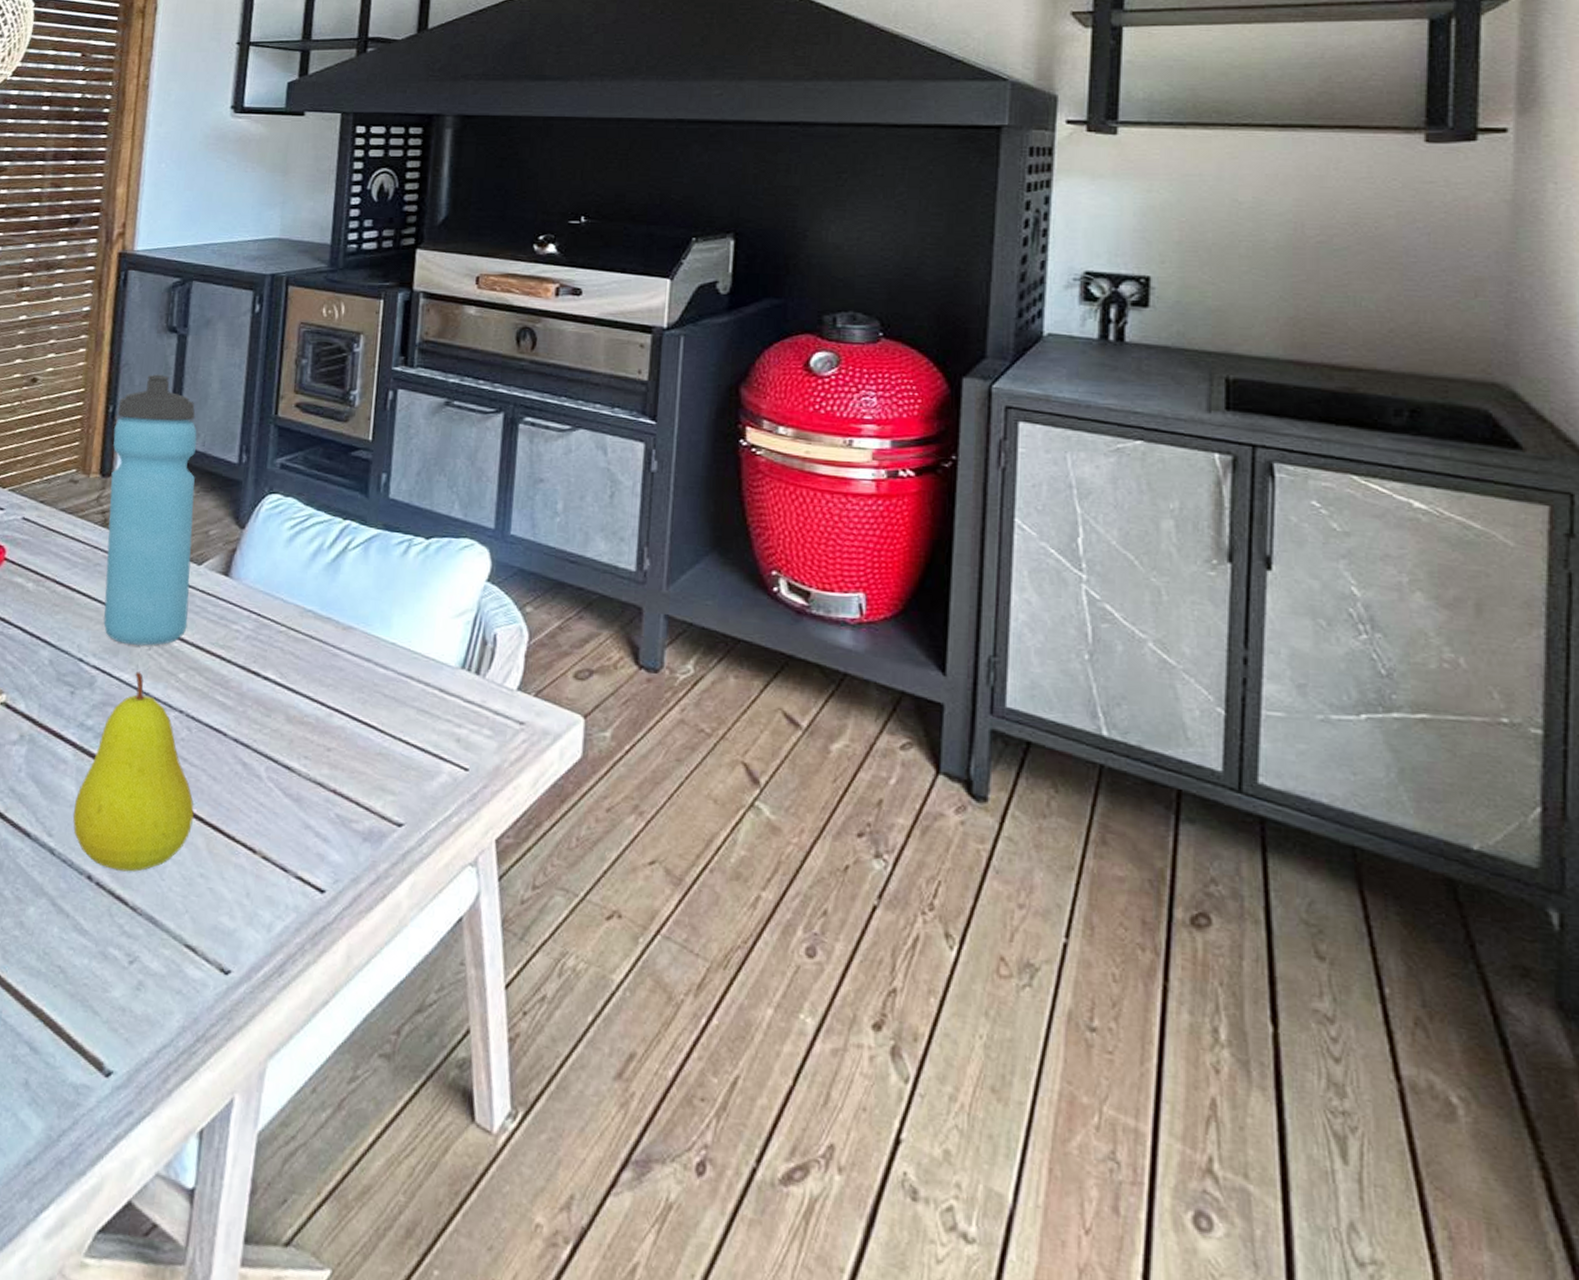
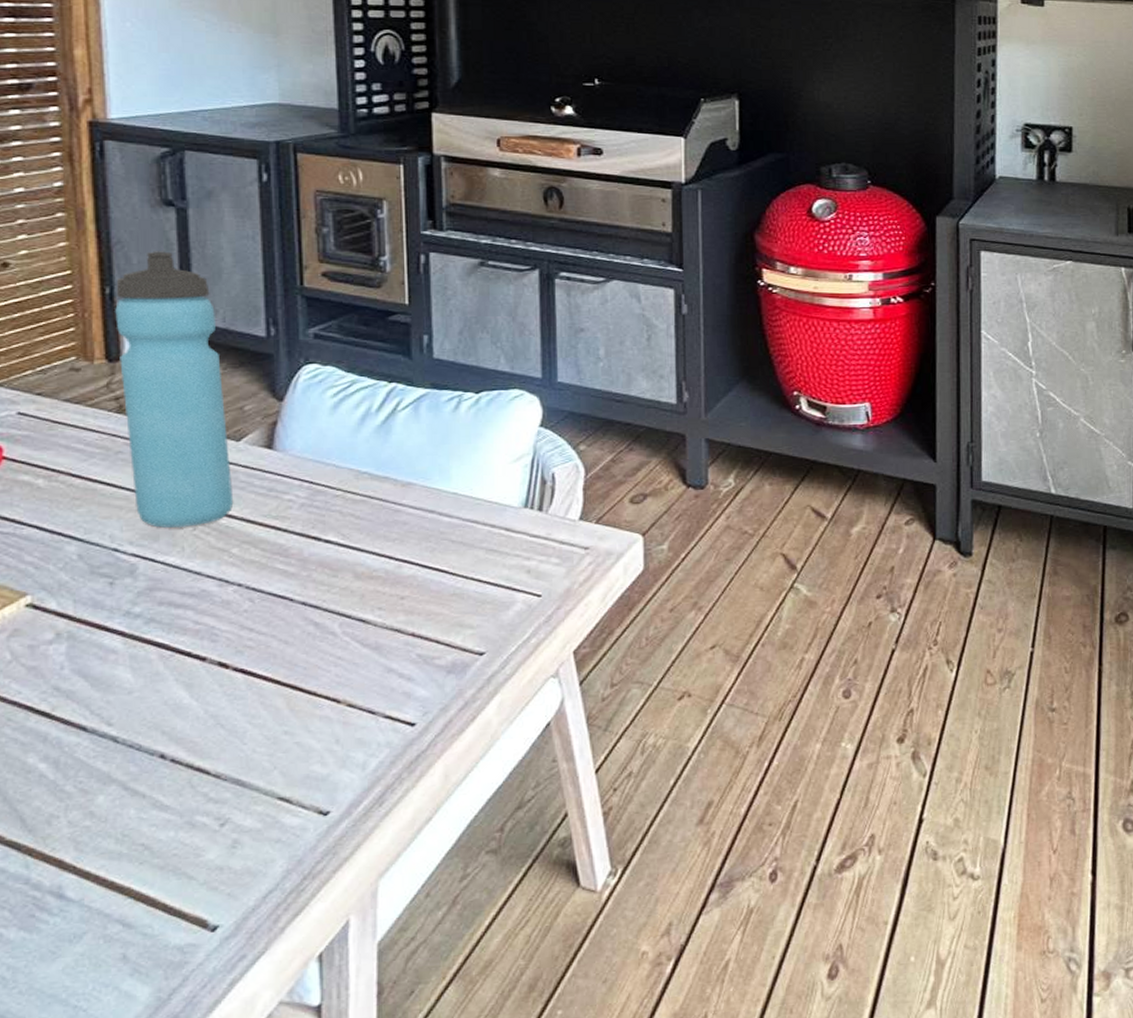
fruit: present [72,671,194,872] -> none [132,553,269,745]

